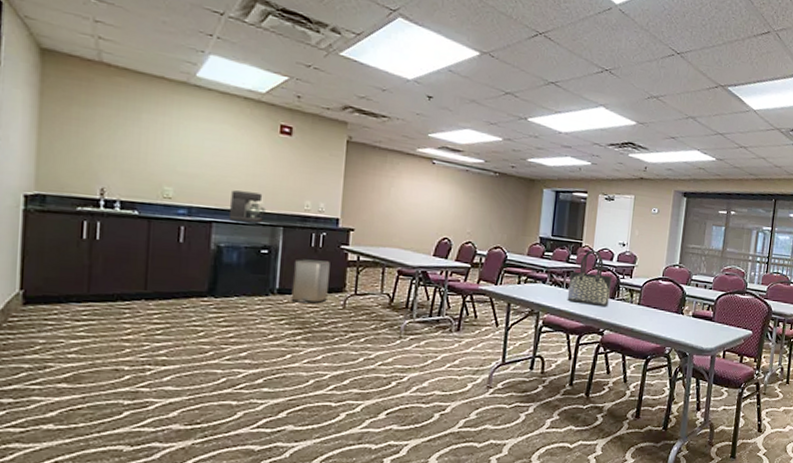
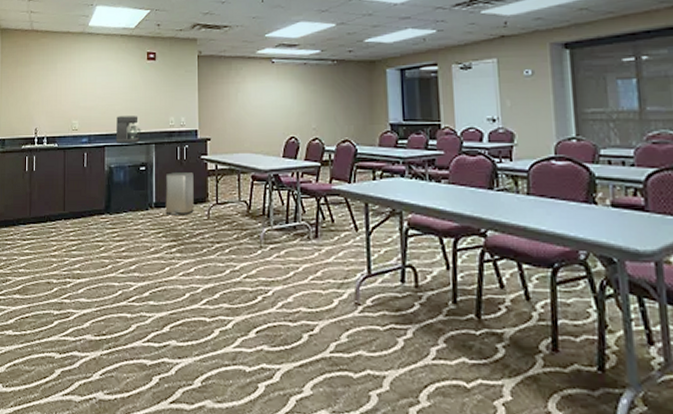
tote bag: present [567,250,613,307] -> none [431,131,487,201]

